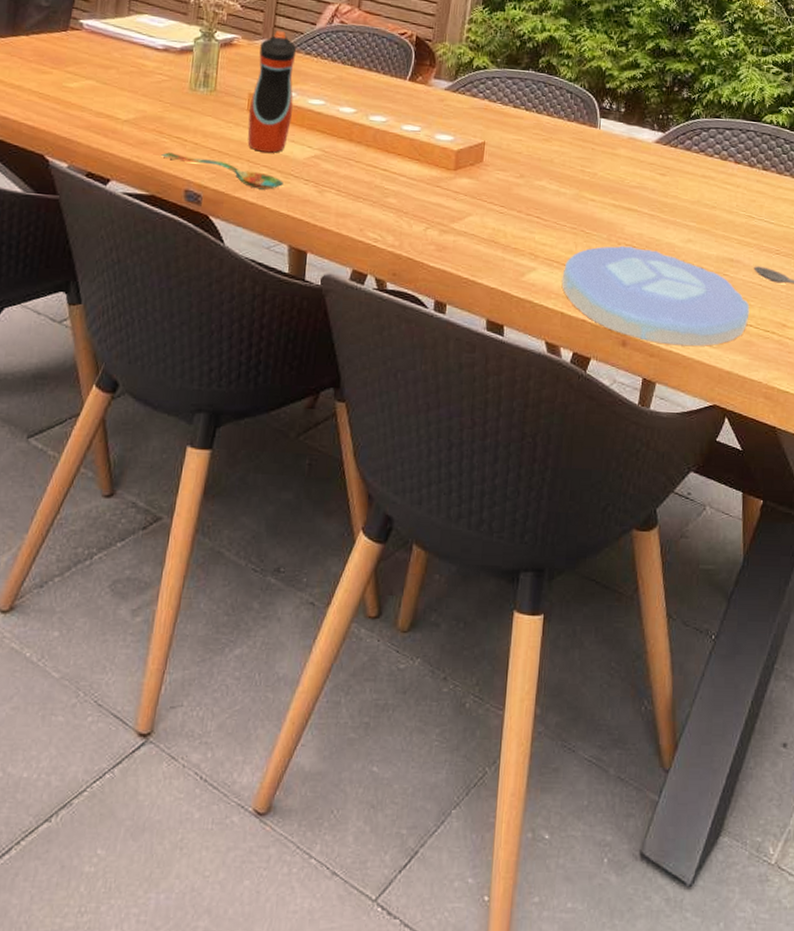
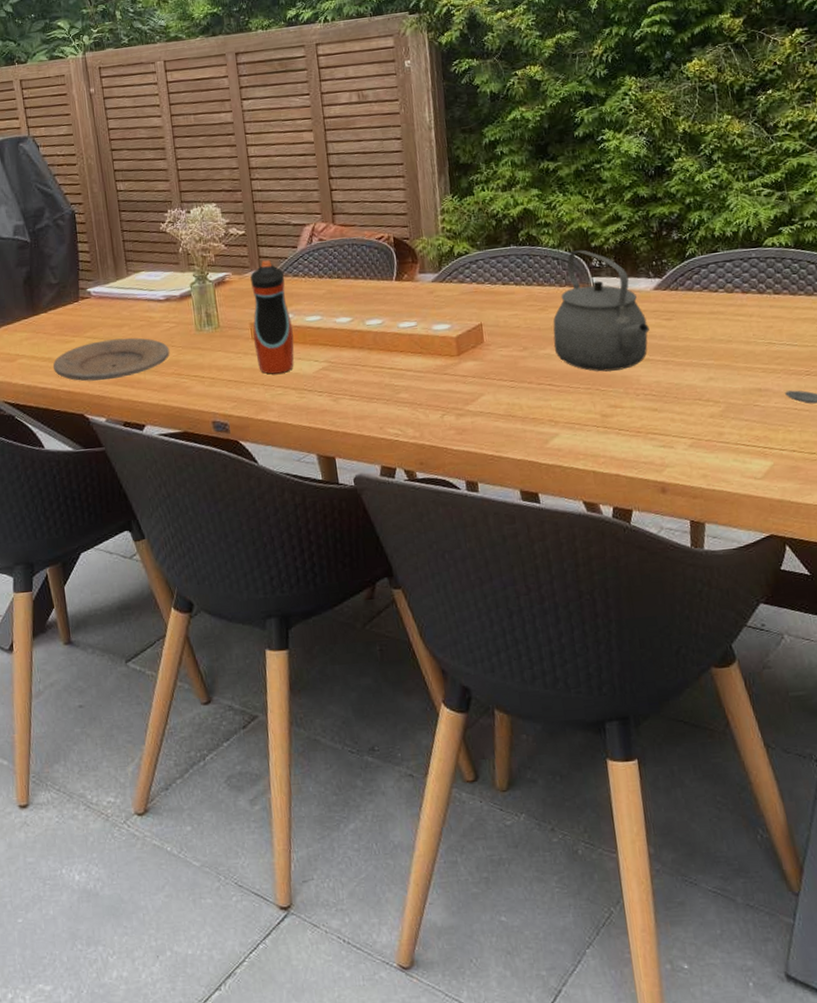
plate: none [20,79,156,124] -> present [52,337,170,382]
spoon: present [161,152,284,190] -> none [184,389,300,409]
tea kettle: none [549,88,643,216] -> present [553,250,650,372]
plate: present [561,245,750,347] -> none [586,395,790,485]

